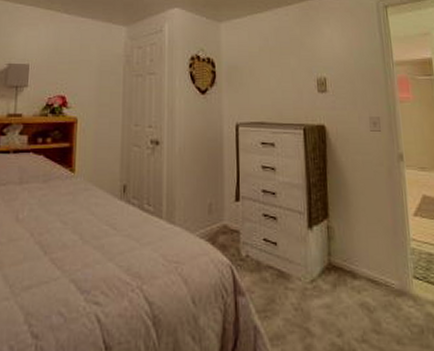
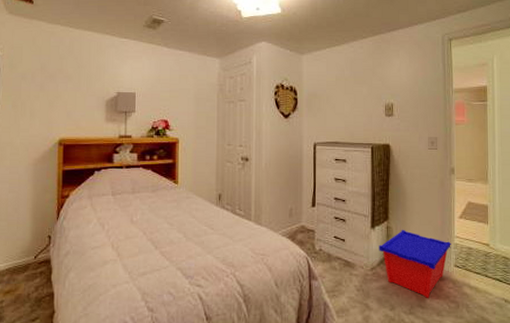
storage bin: none [319,229,407,320] -> present [379,229,451,298]

